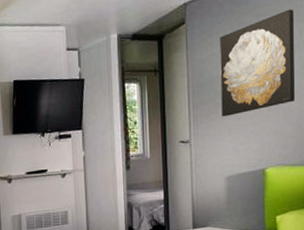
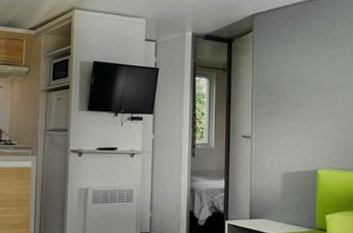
wall art: present [219,9,296,117] -> none [281,32,347,119]

